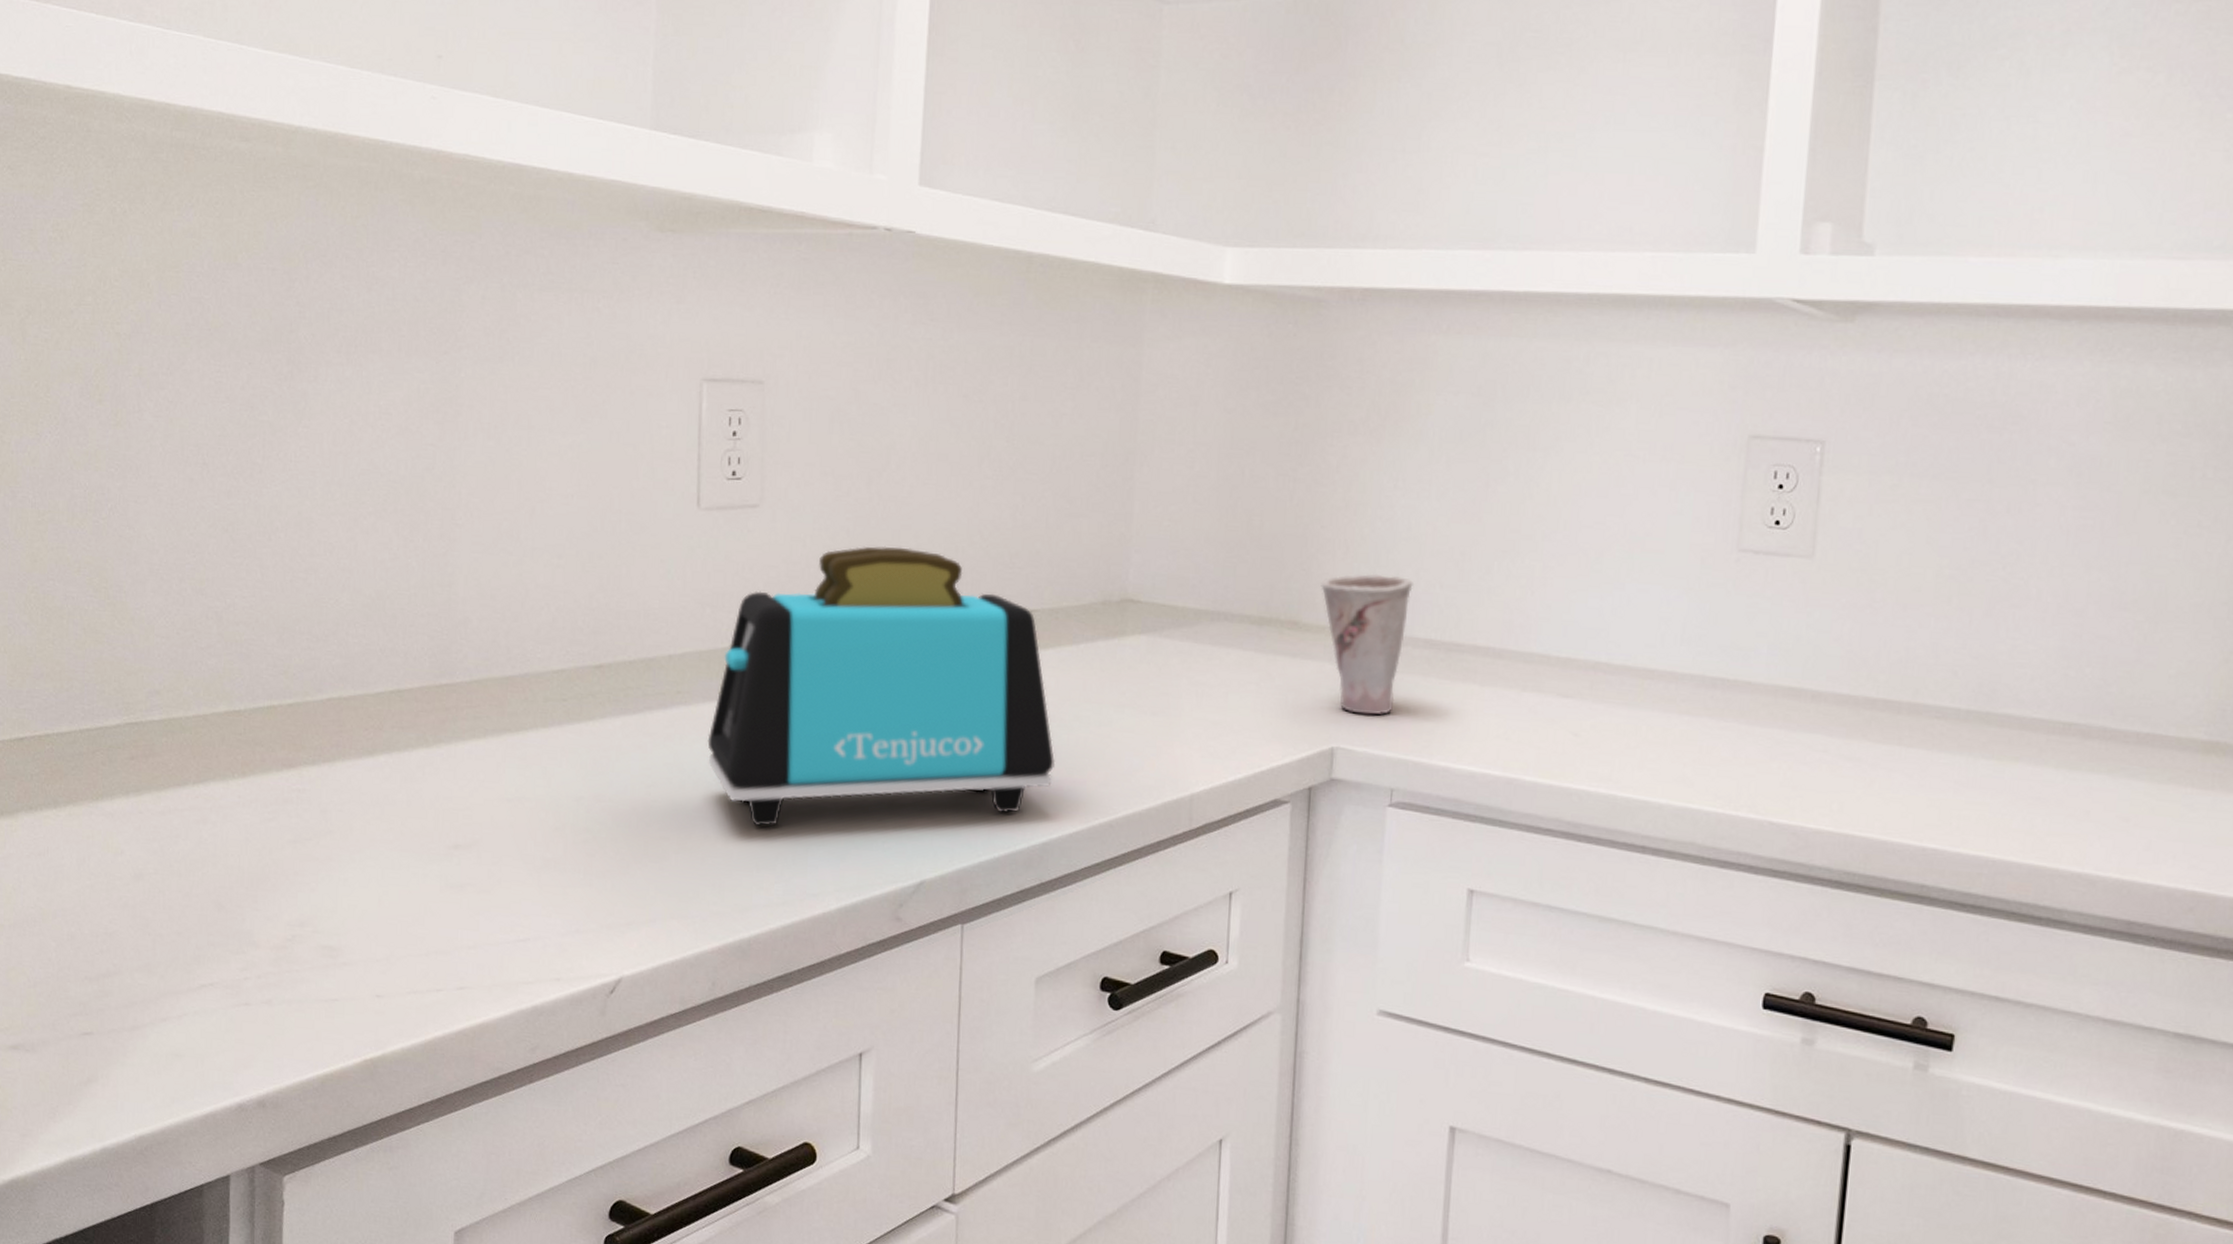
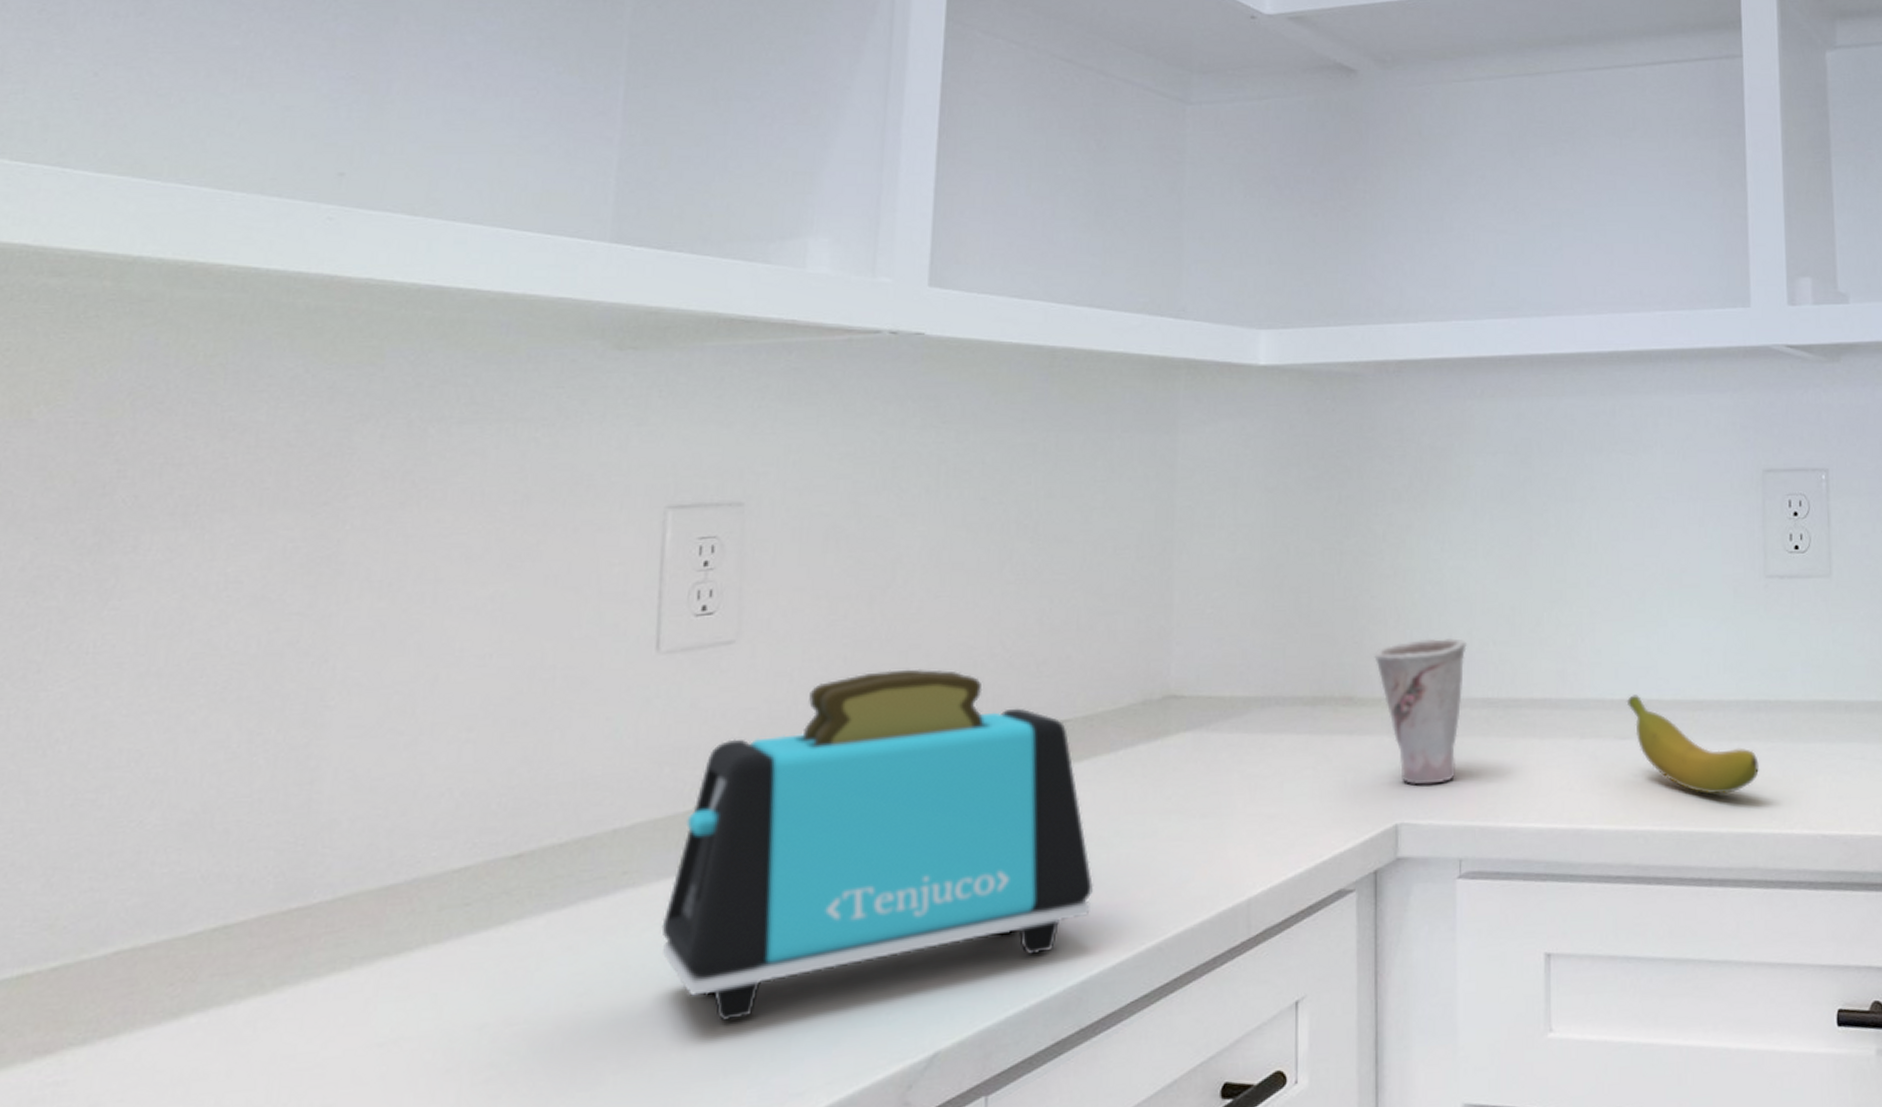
banana: none [1573,655,1709,766] -> present [1626,695,1759,794]

